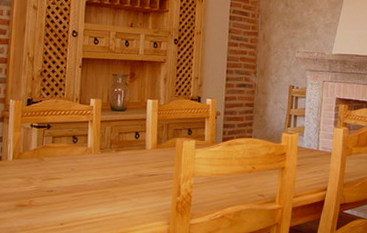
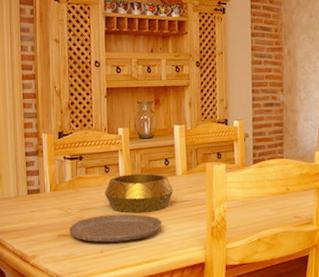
plate: none [28,186,127,214] -> present [69,214,162,242]
decorative bowl: none [70,145,142,186] -> present [105,173,174,213]

